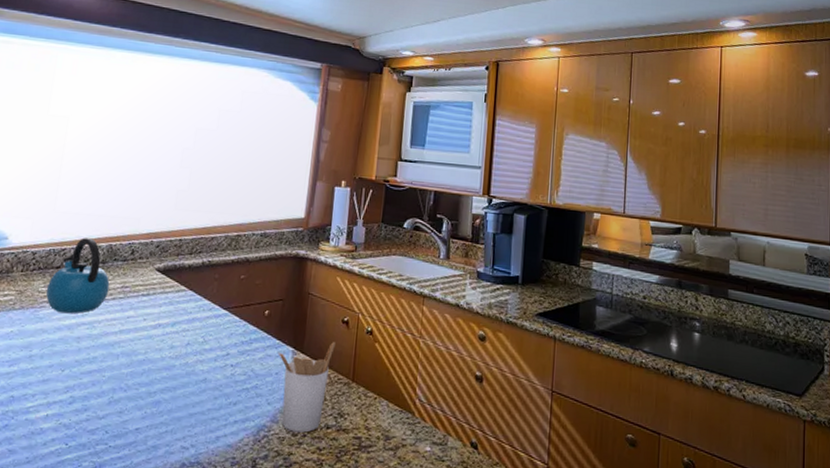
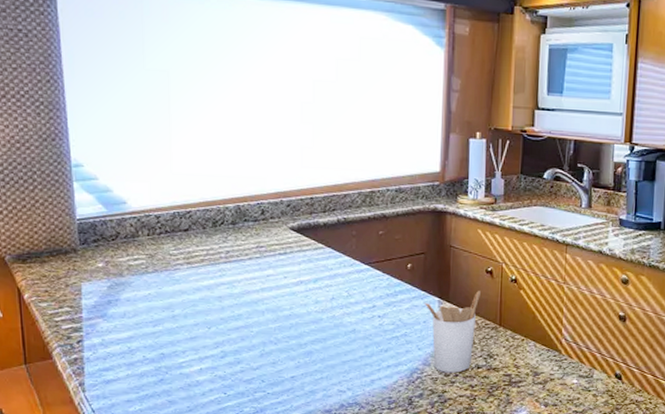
kettle: present [46,238,110,314] -> none [177,199,244,275]

